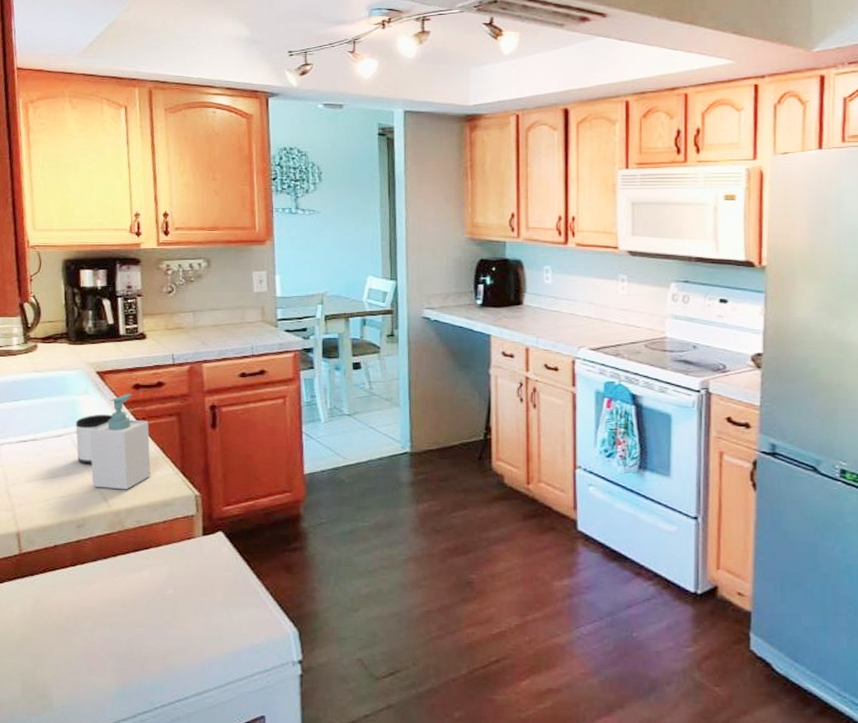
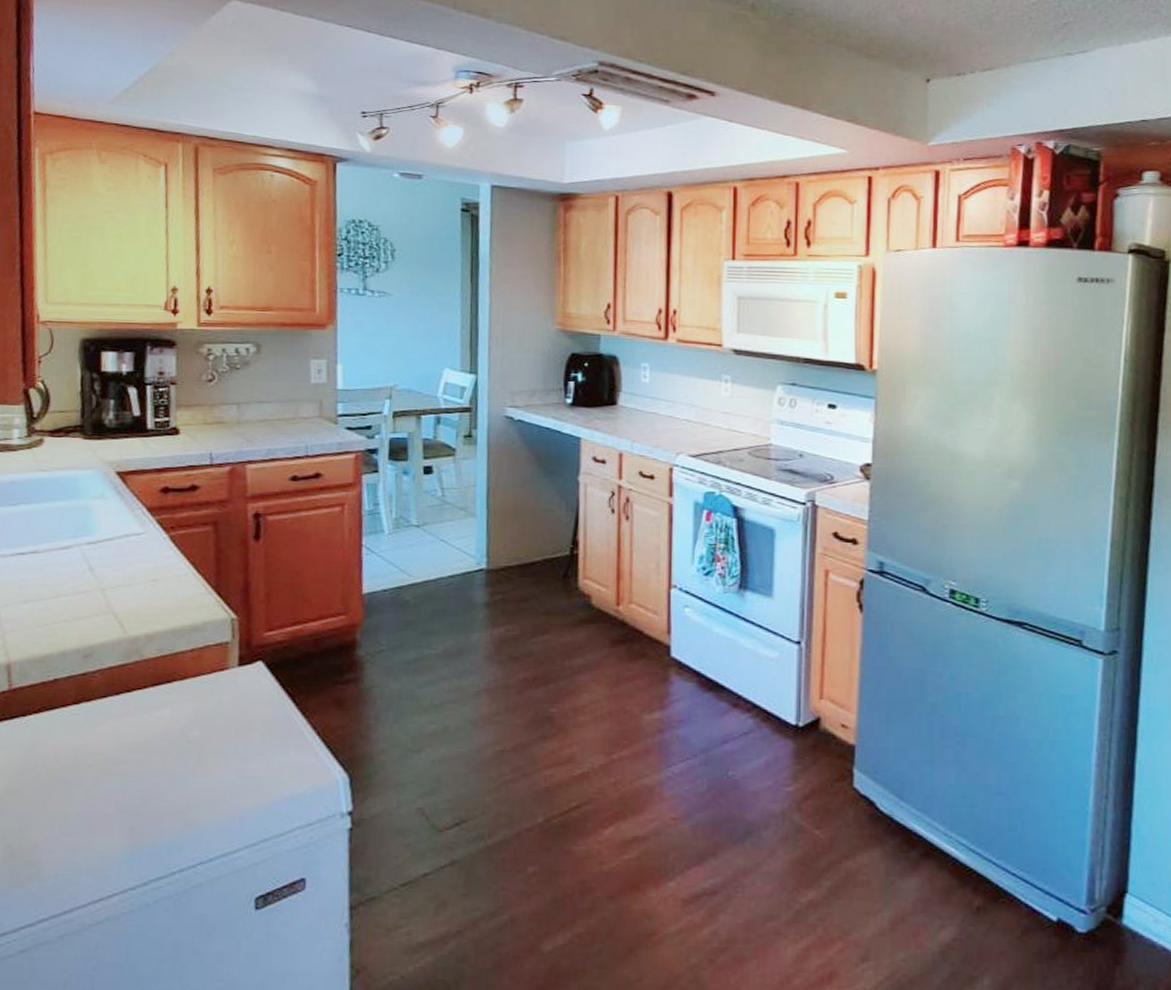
mug: present [75,414,113,464] -> none [87,522,134,581]
soap bottle: present [89,393,151,490] -> none [104,498,179,613]

